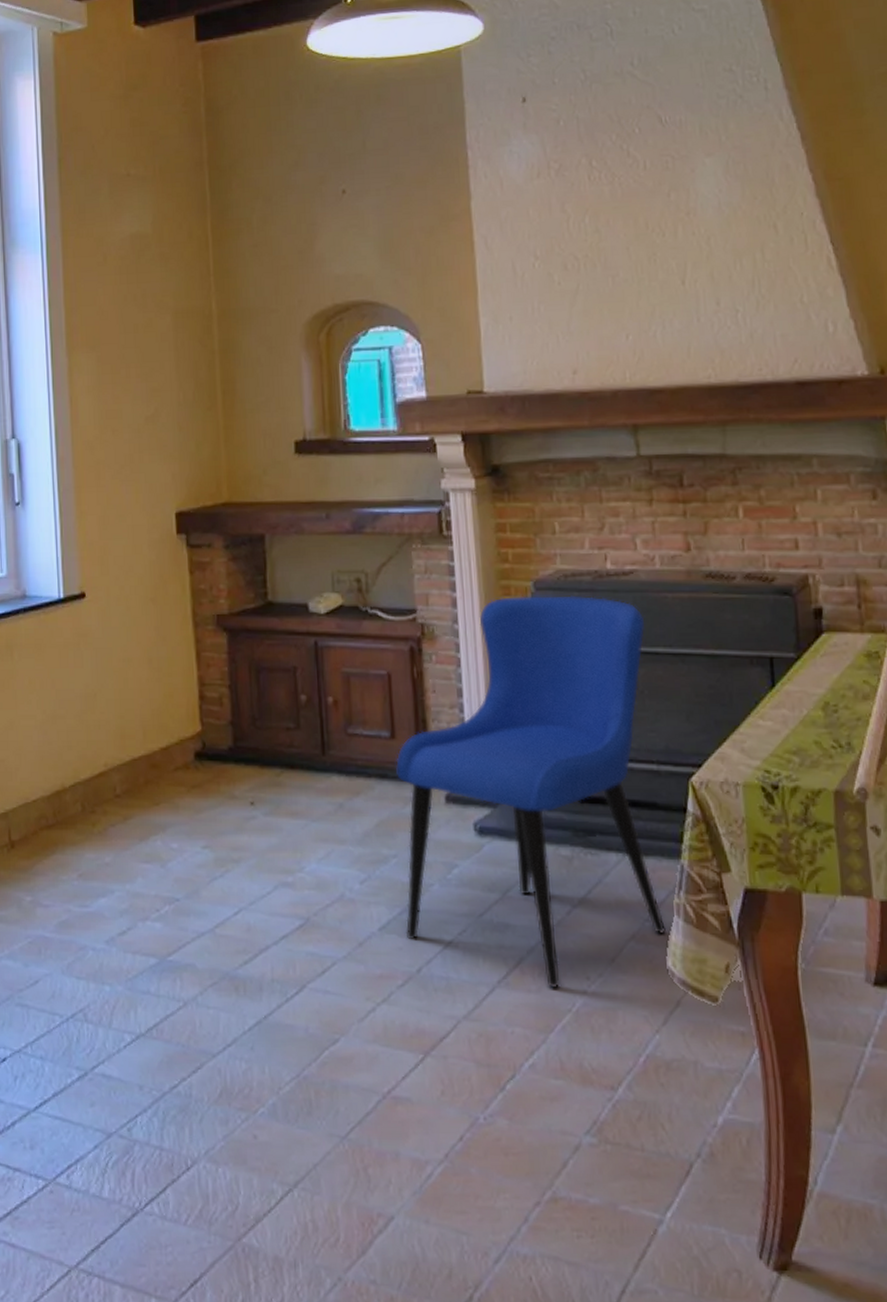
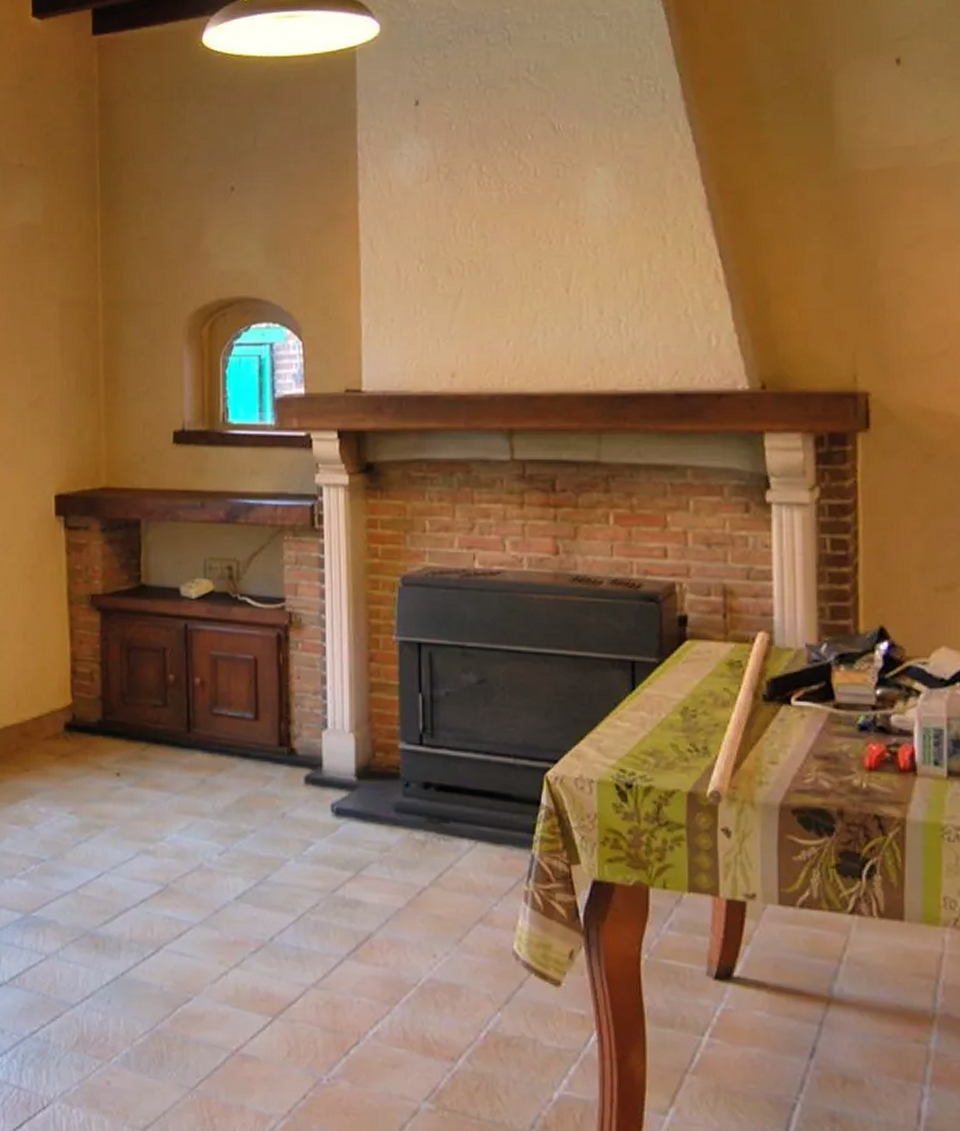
dining chair: present [396,595,667,989] -> none [258,590,514,964]

